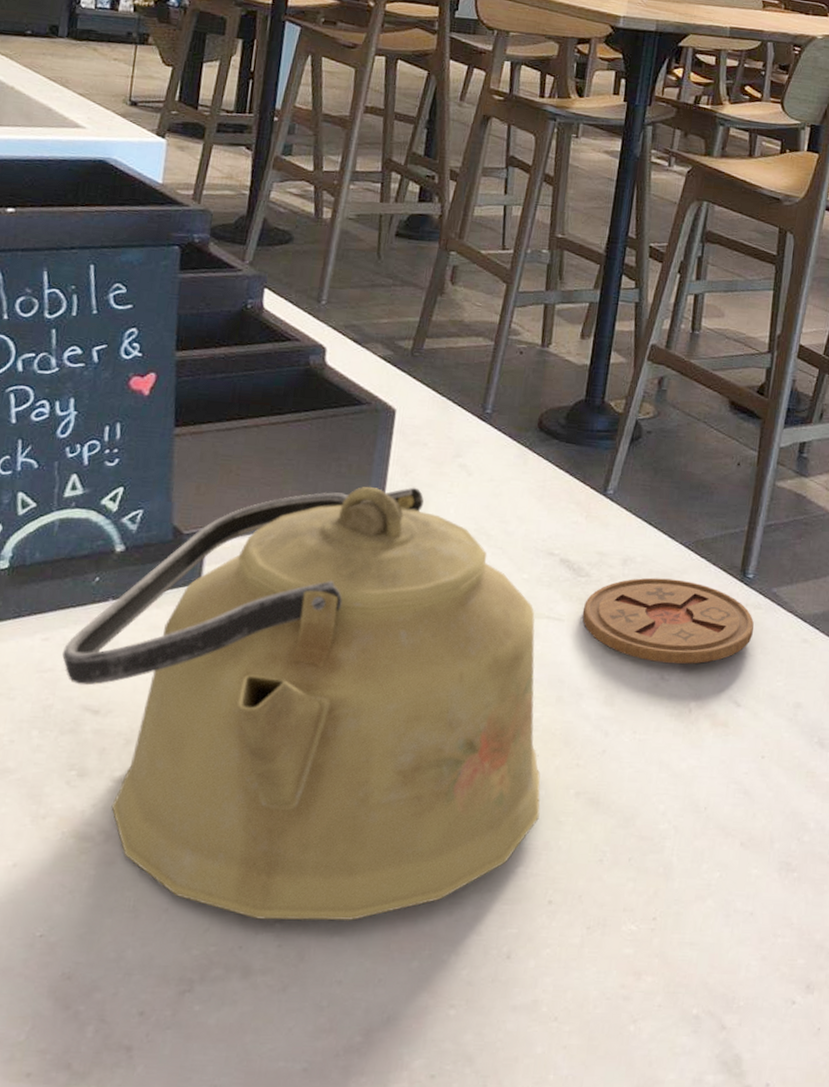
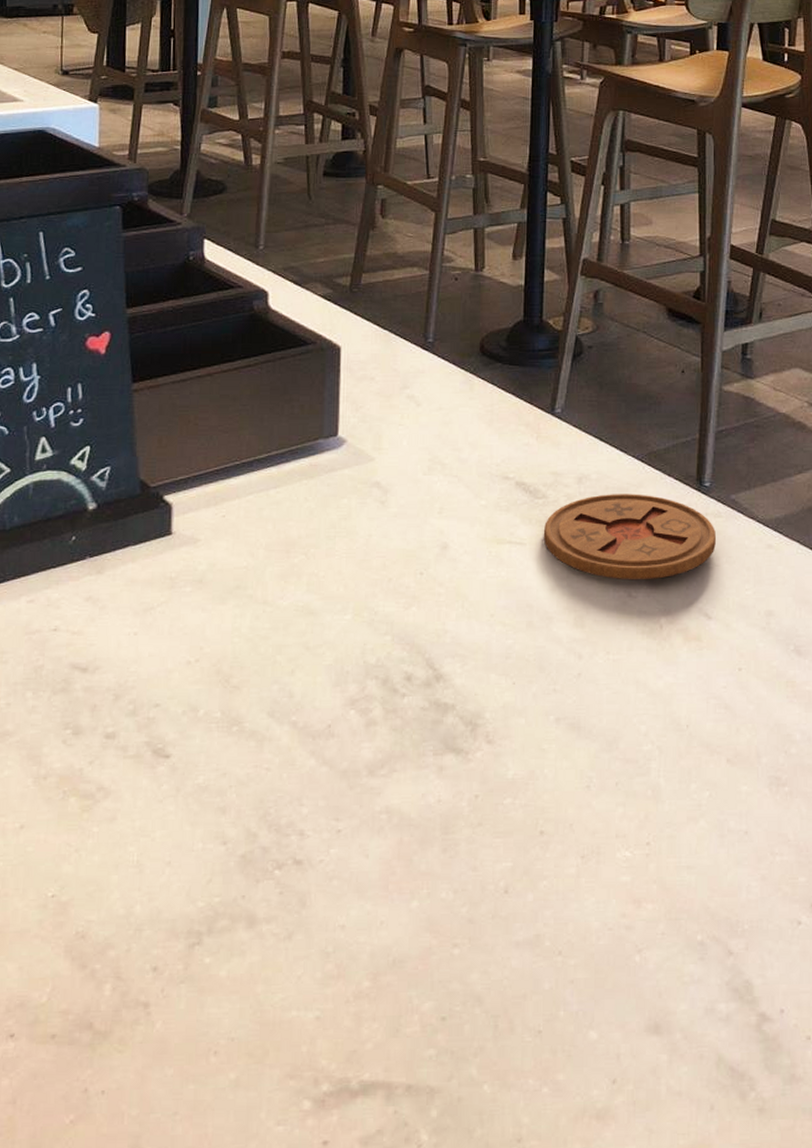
kettle: present [62,486,541,922] -> none [48,422,522,867]

